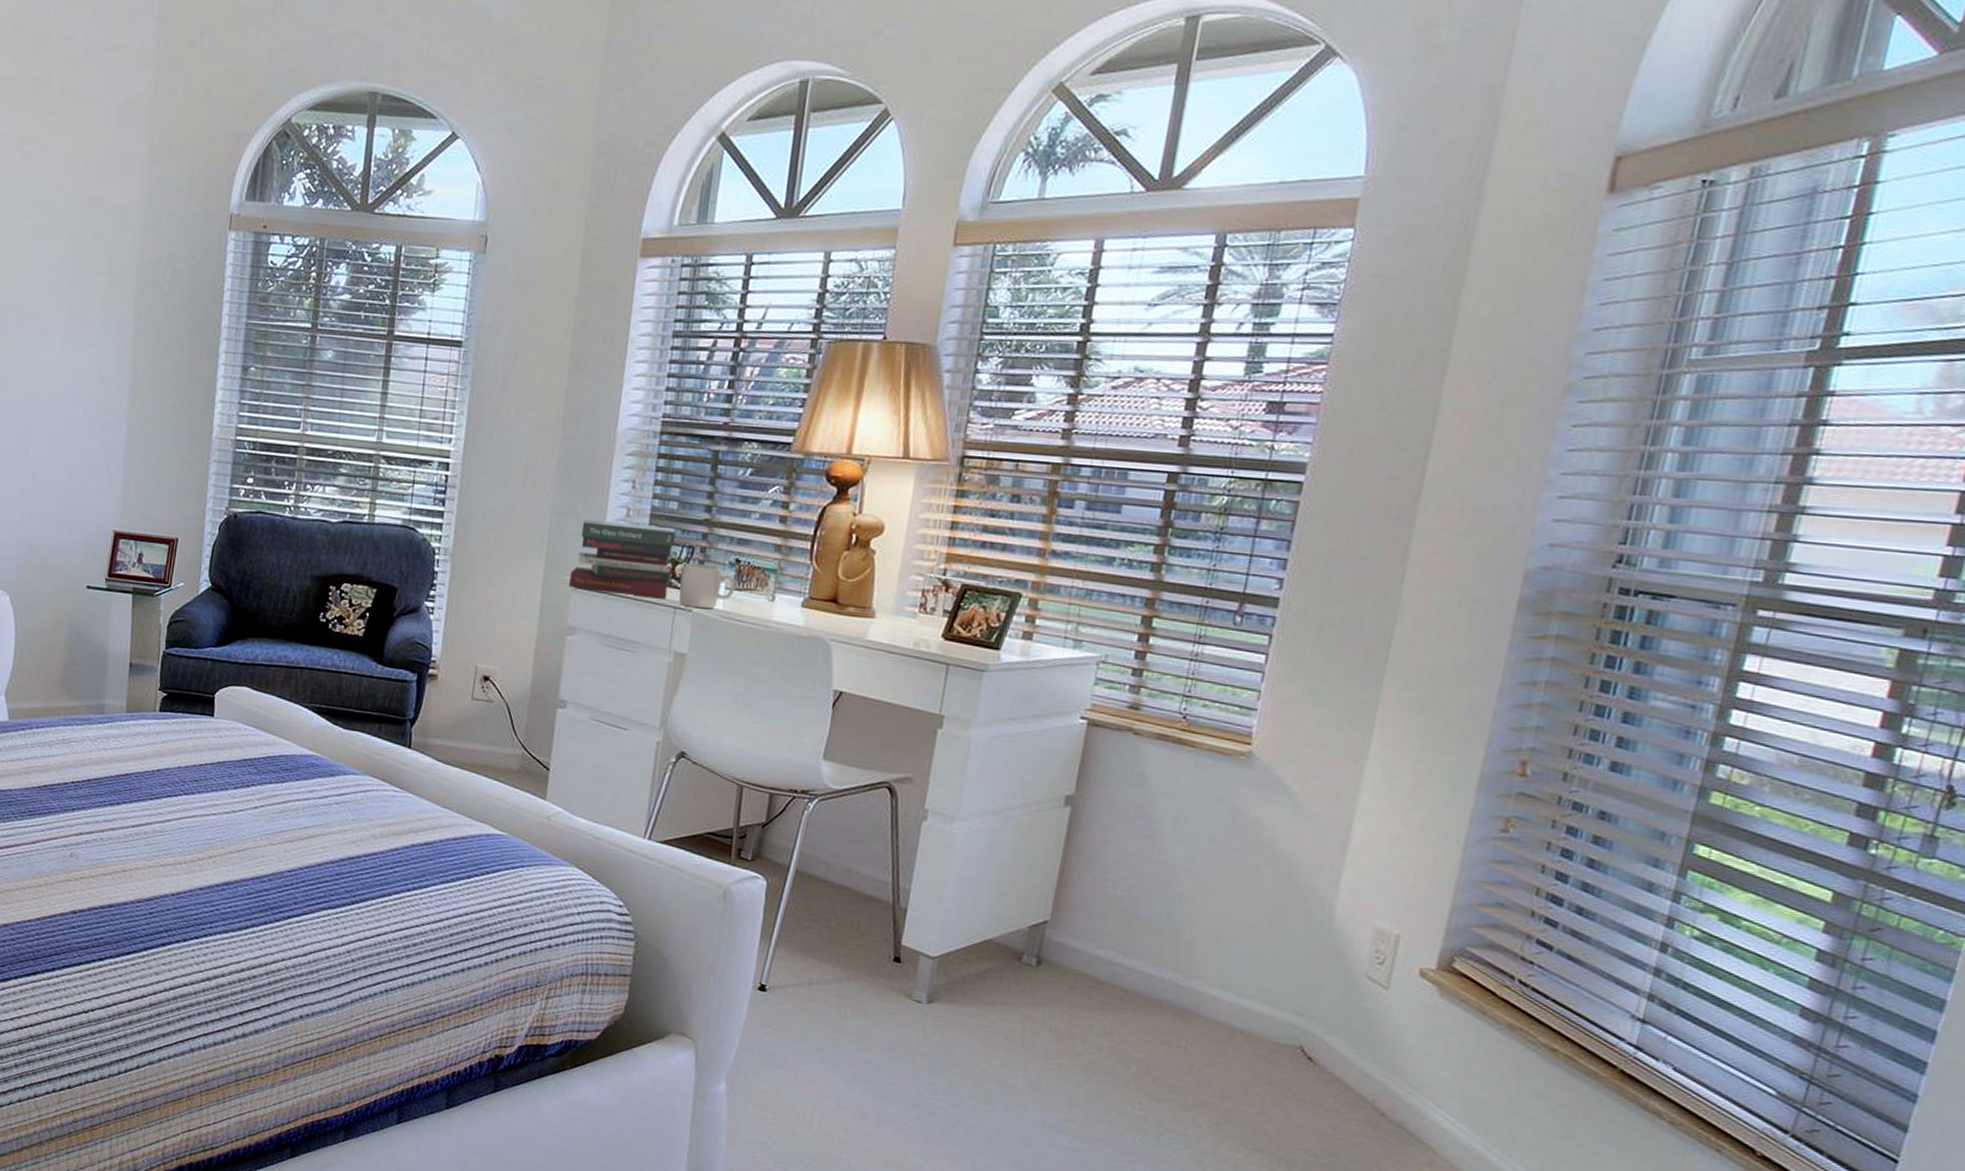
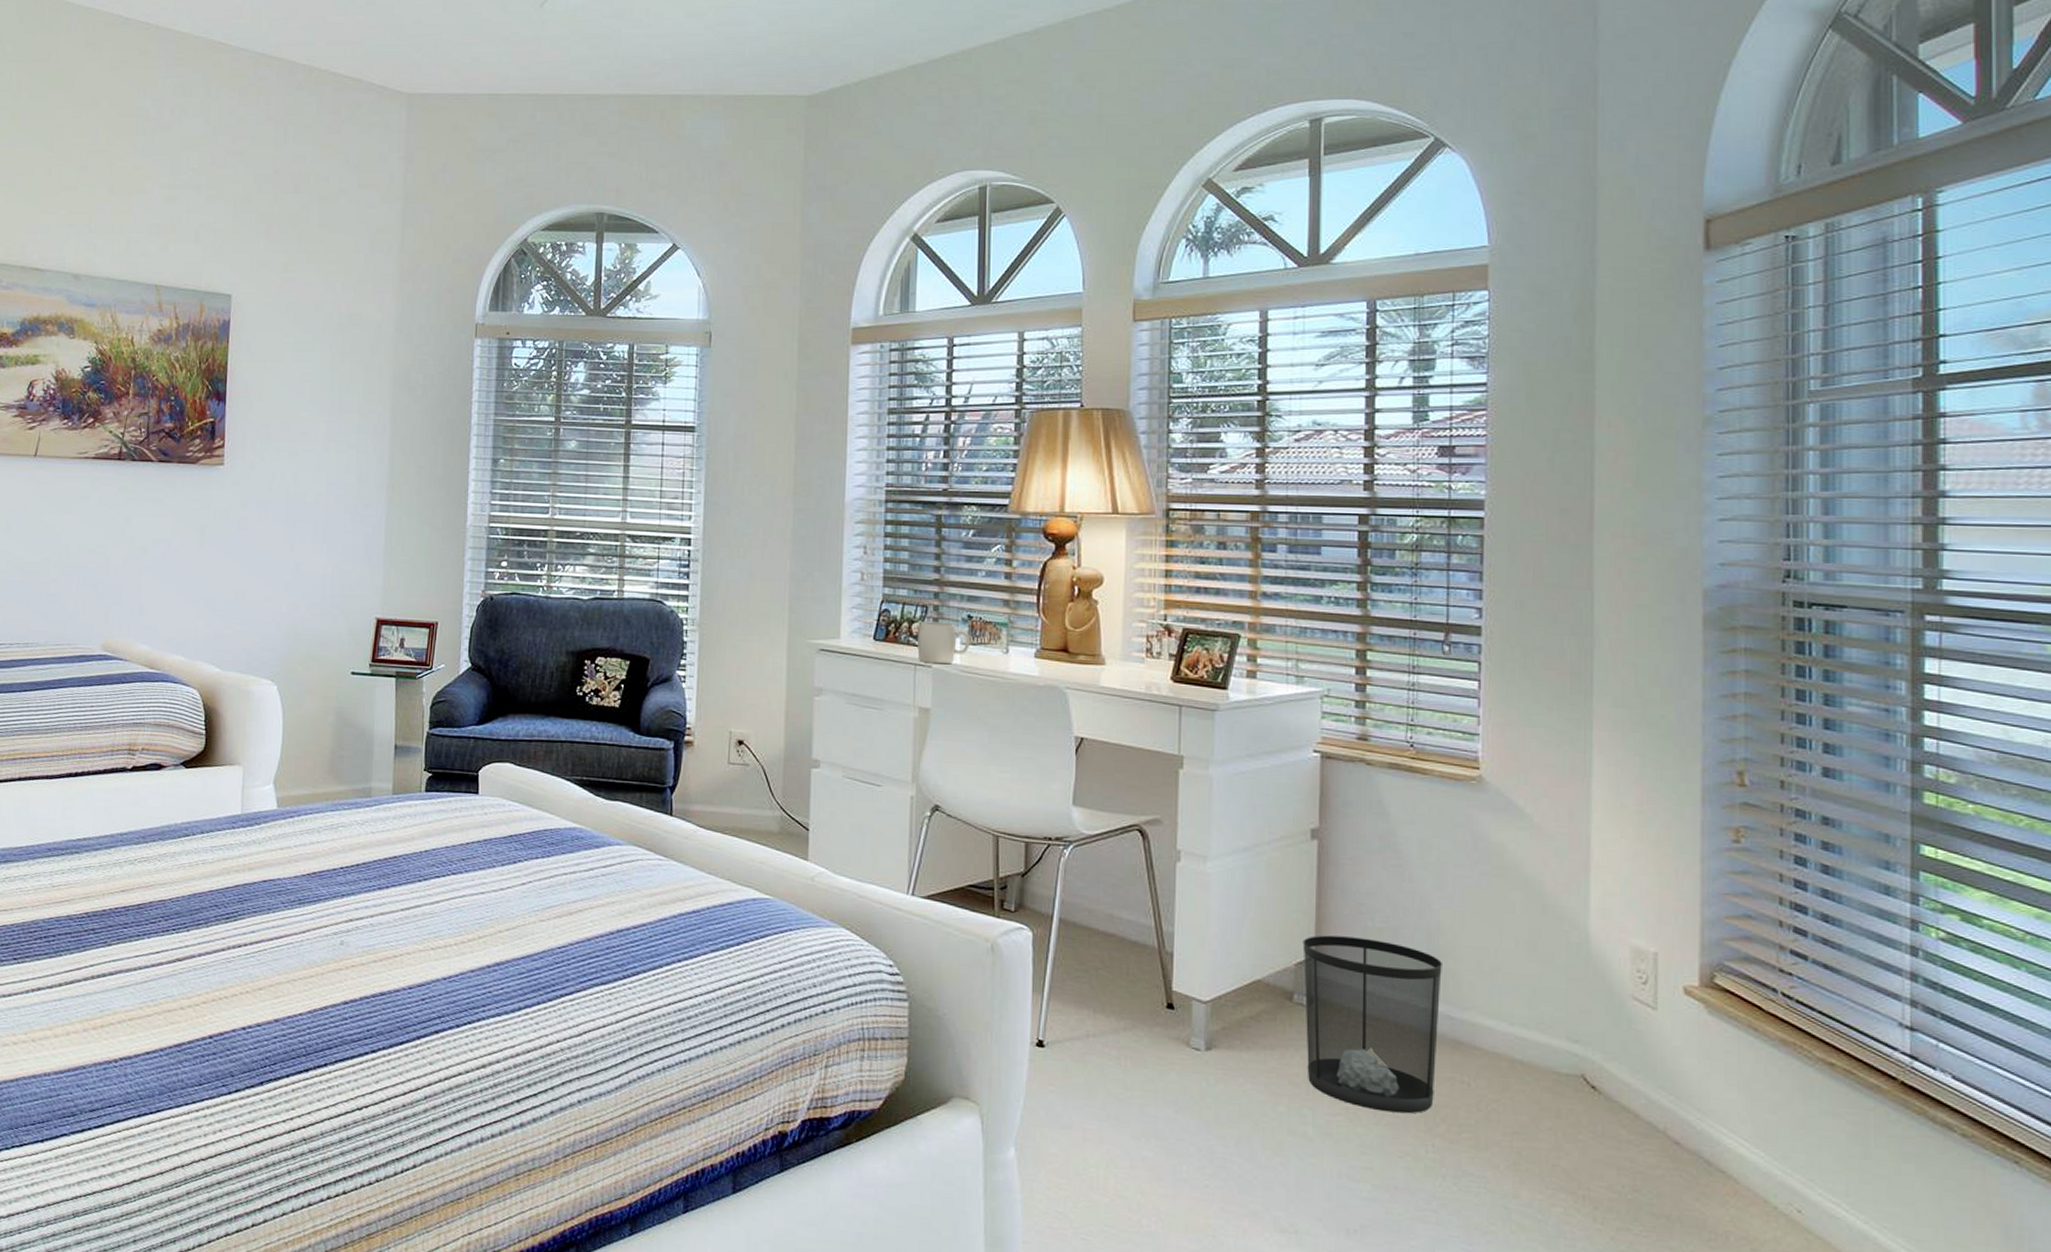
books: present [569,519,676,599] -> none [813,585,909,657]
waste bin: none [1025,900,1179,1073] -> present [1302,935,1442,1114]

